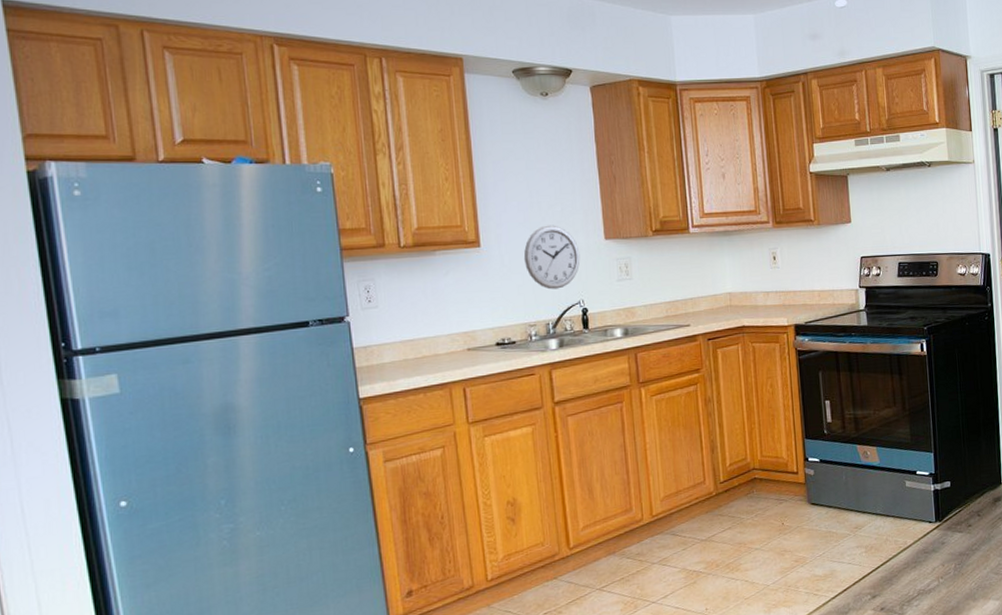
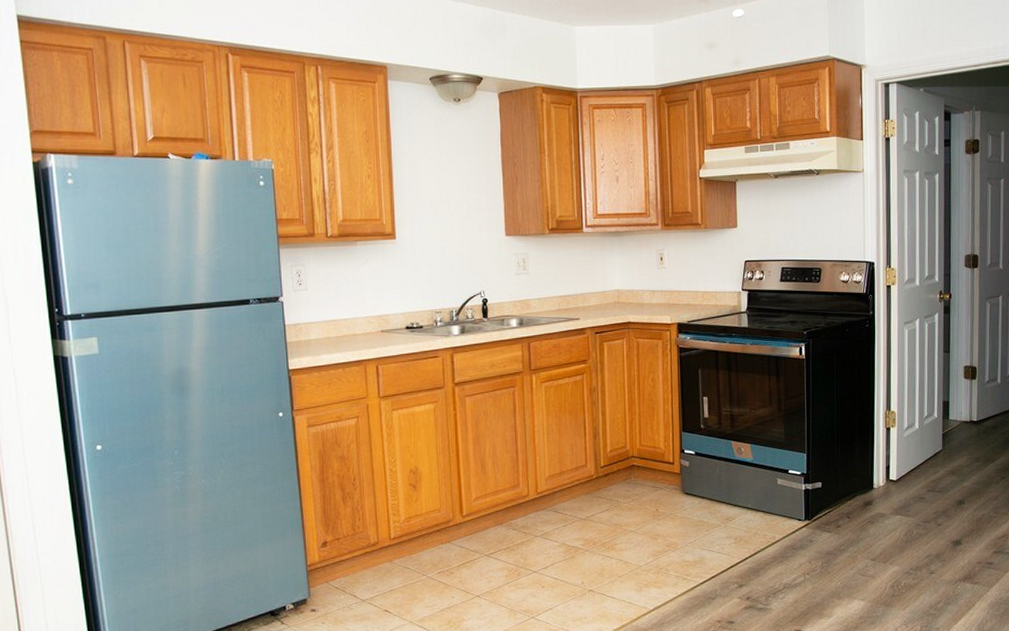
wall clock: present [523,225,581,290] -> none [433,221,483,280]

